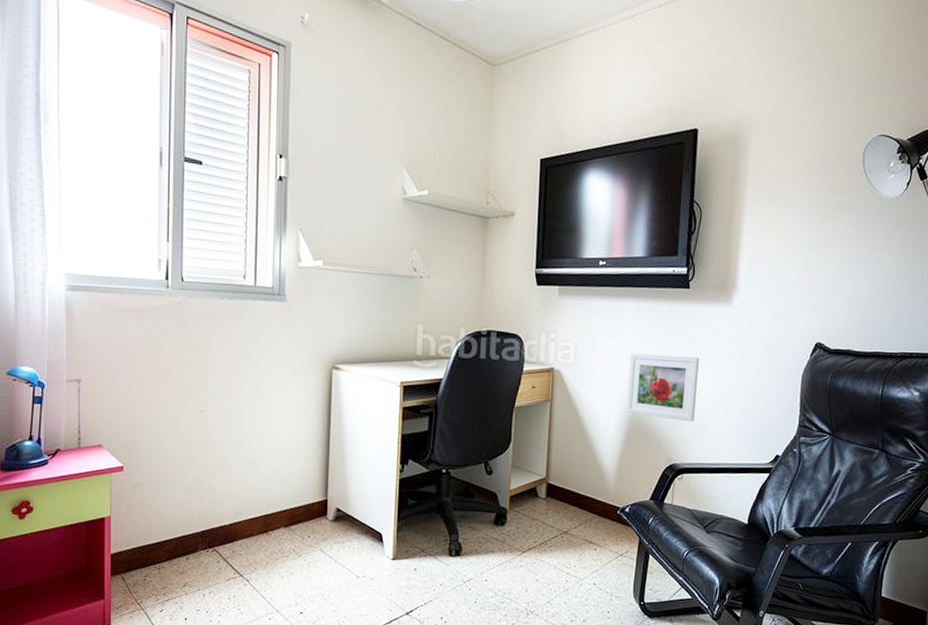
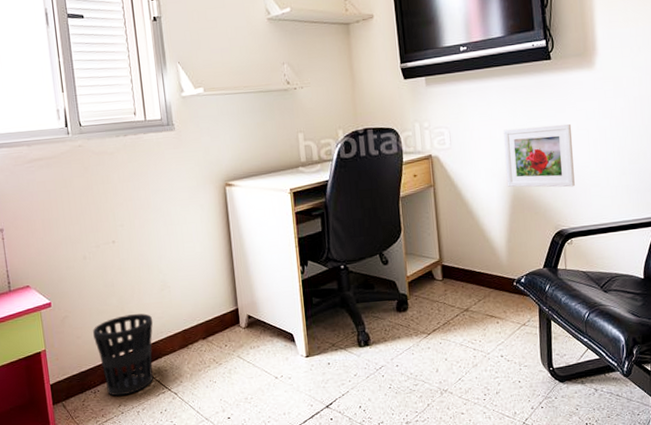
wastebasket: none [166,490,234,576] -> present [93,313,154,396]

